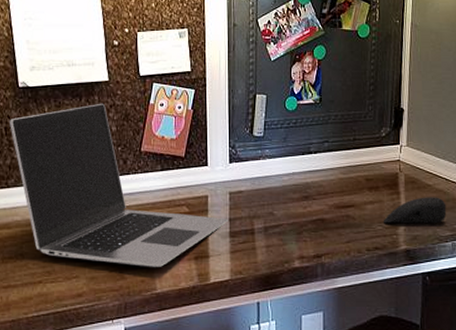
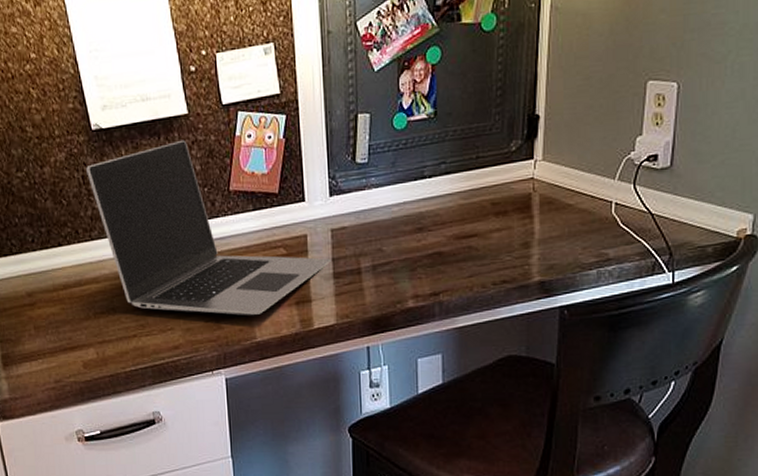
computer mouse: present [383,197,447,224] -> none [512,218,591,253]

